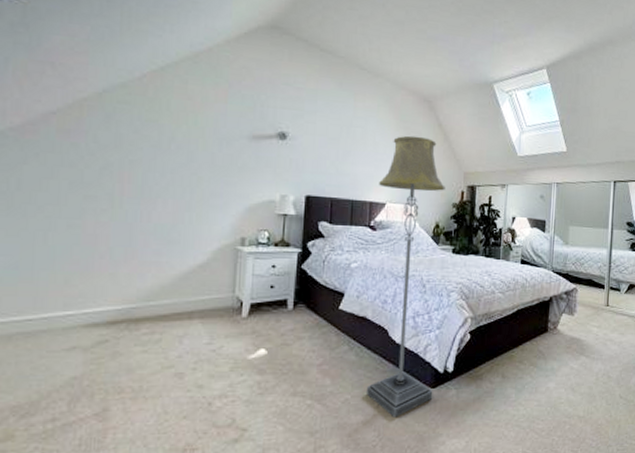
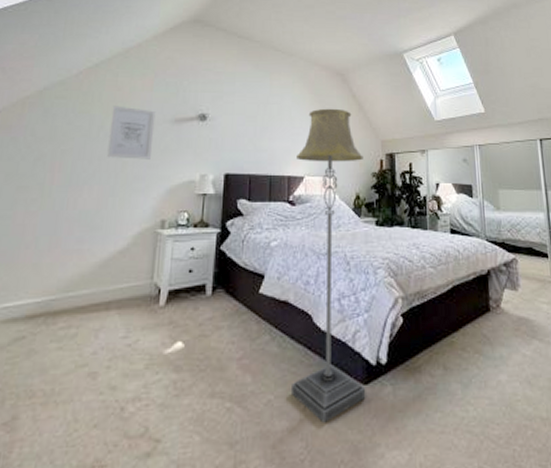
wall art: none [180,116,232,176] -> present [107,105,156,159]

